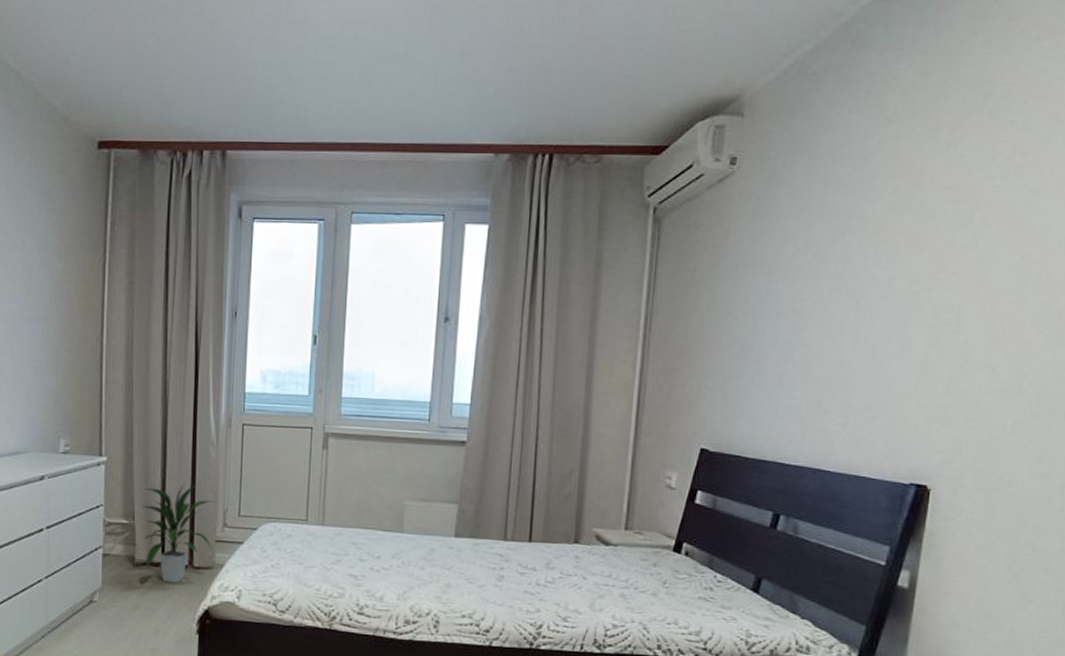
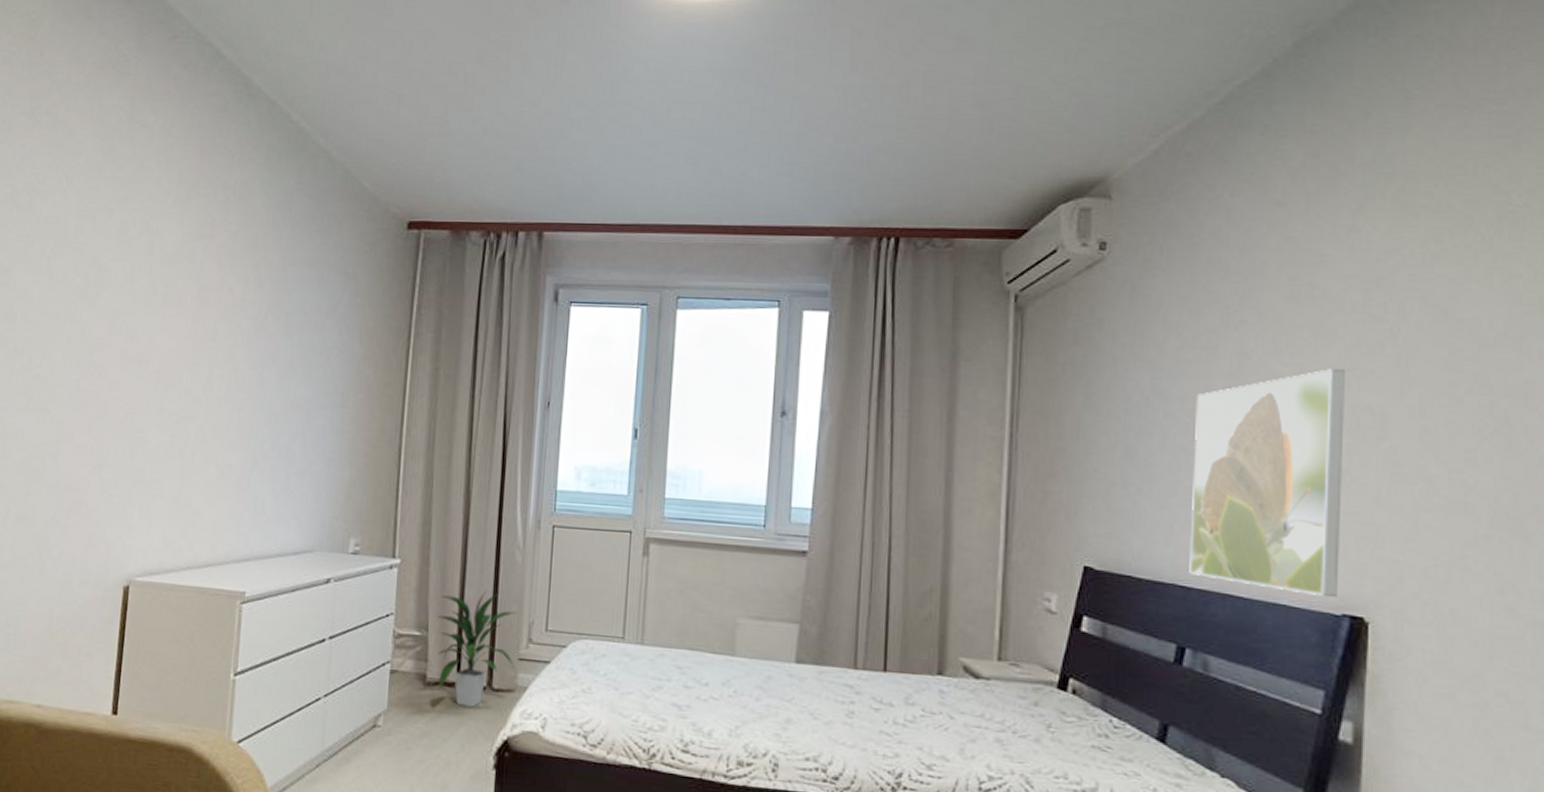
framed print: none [788,272,933,470] -> present [1189,369,1346,598]

